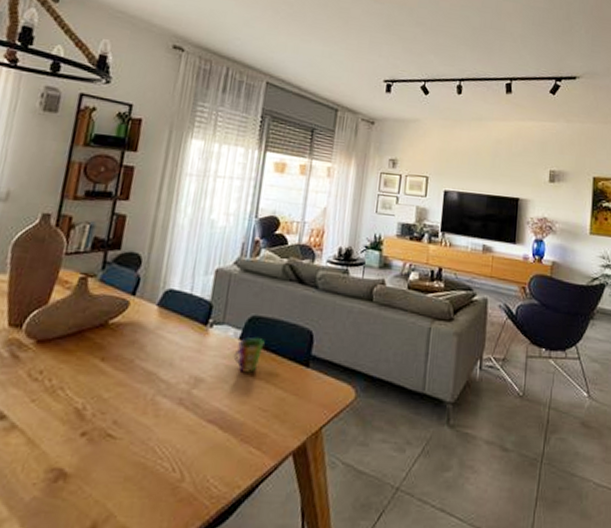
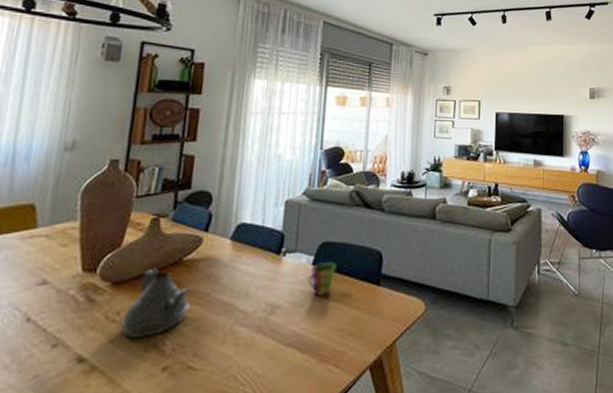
teapot: none [42,328,116,401] -> present [120,268,192,340]

